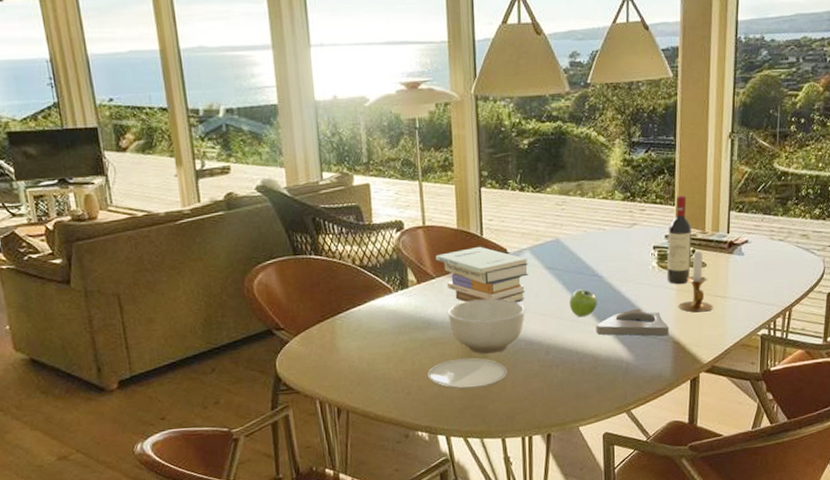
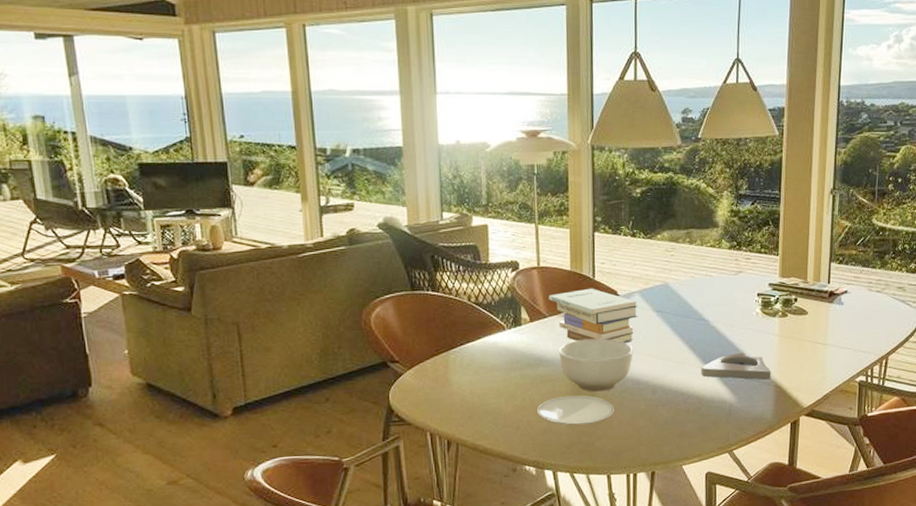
fruit: present [570,289,597,317] -> none [676,332,703,359]
wine bottle: present [666,195,692,284] -> none [770,246,795,330]
candlestick: present [678,251,714,312] -> none [780,299,814,358]

